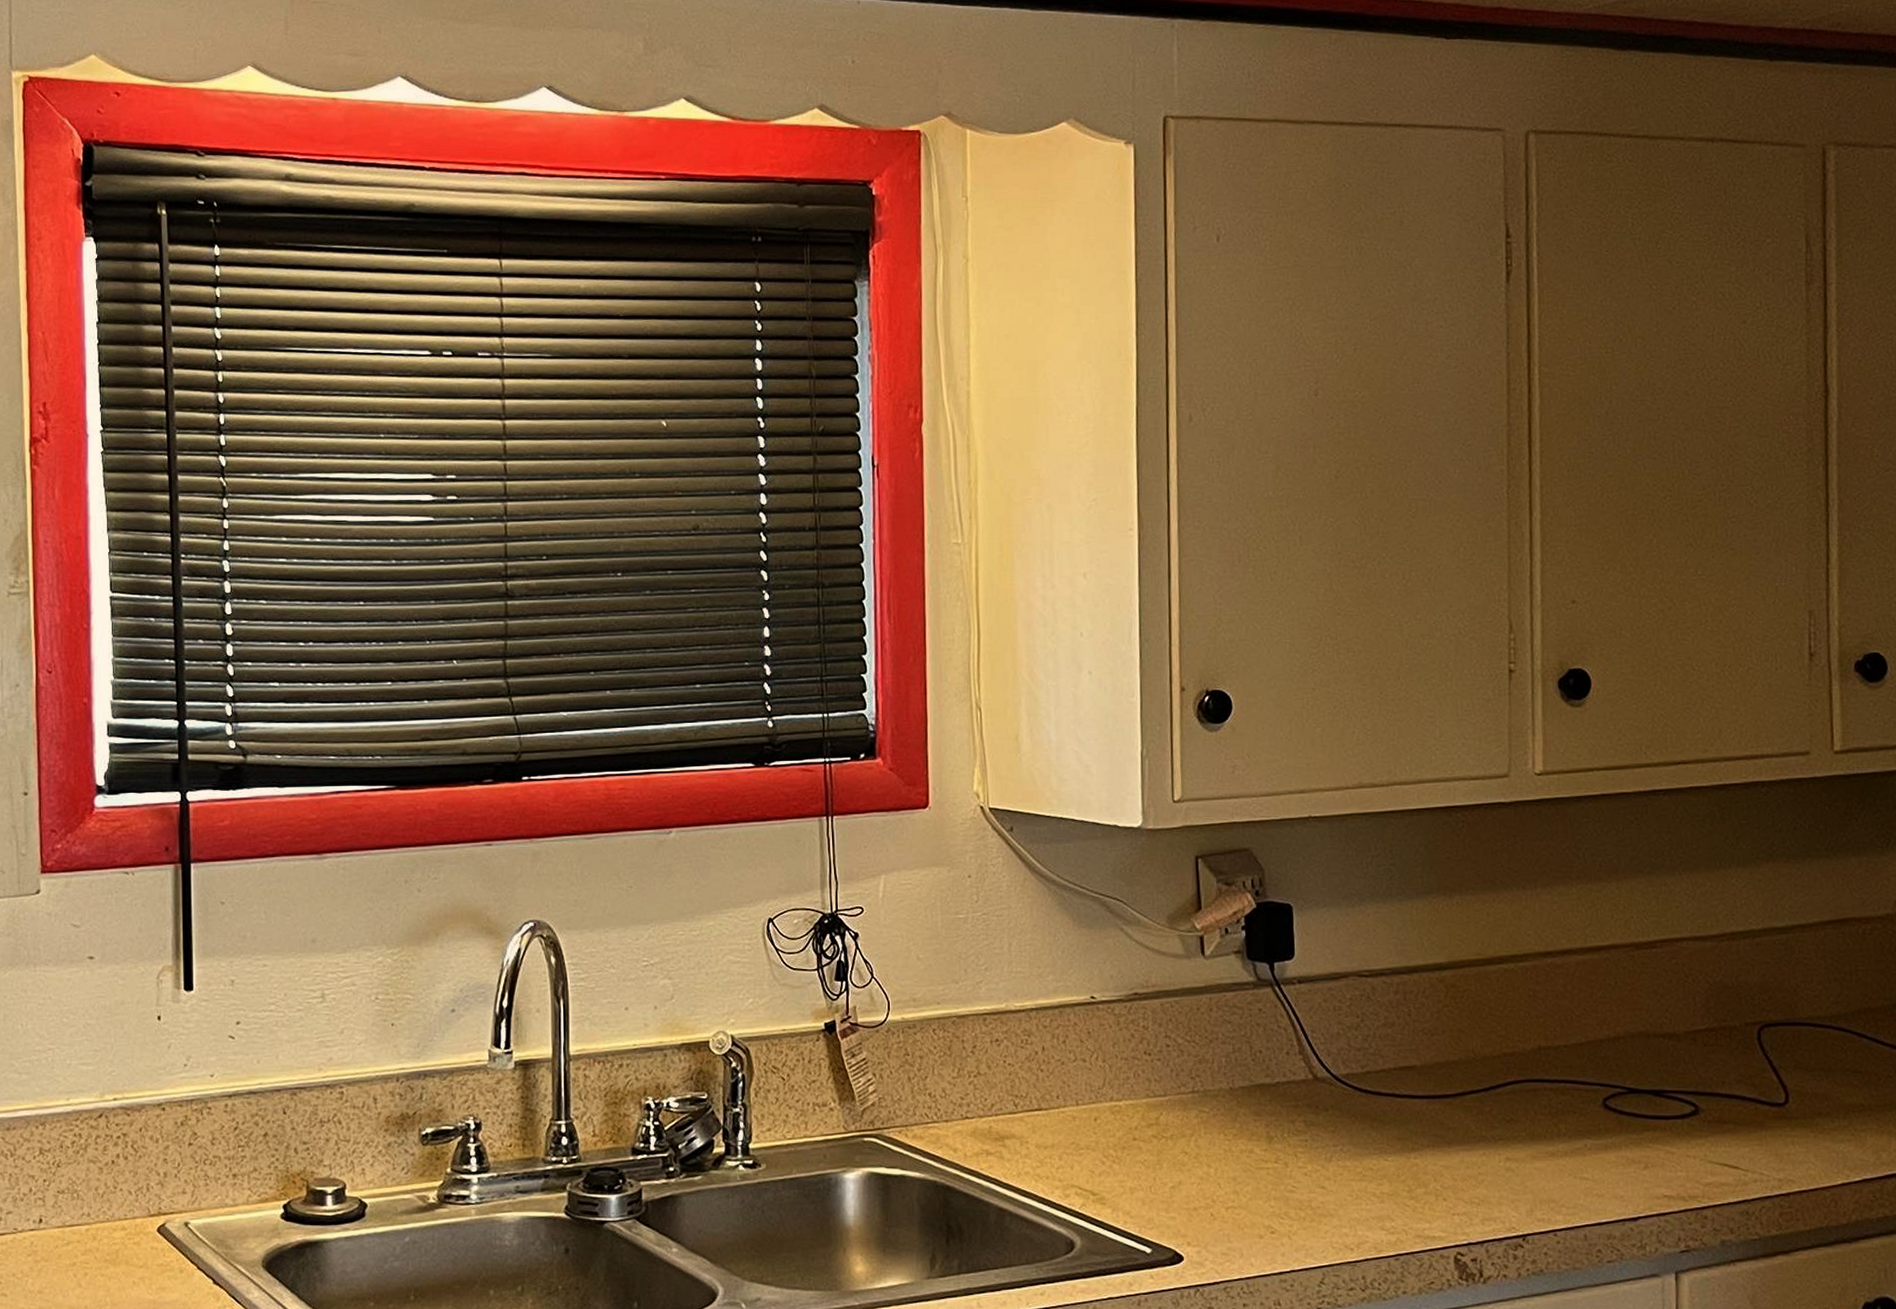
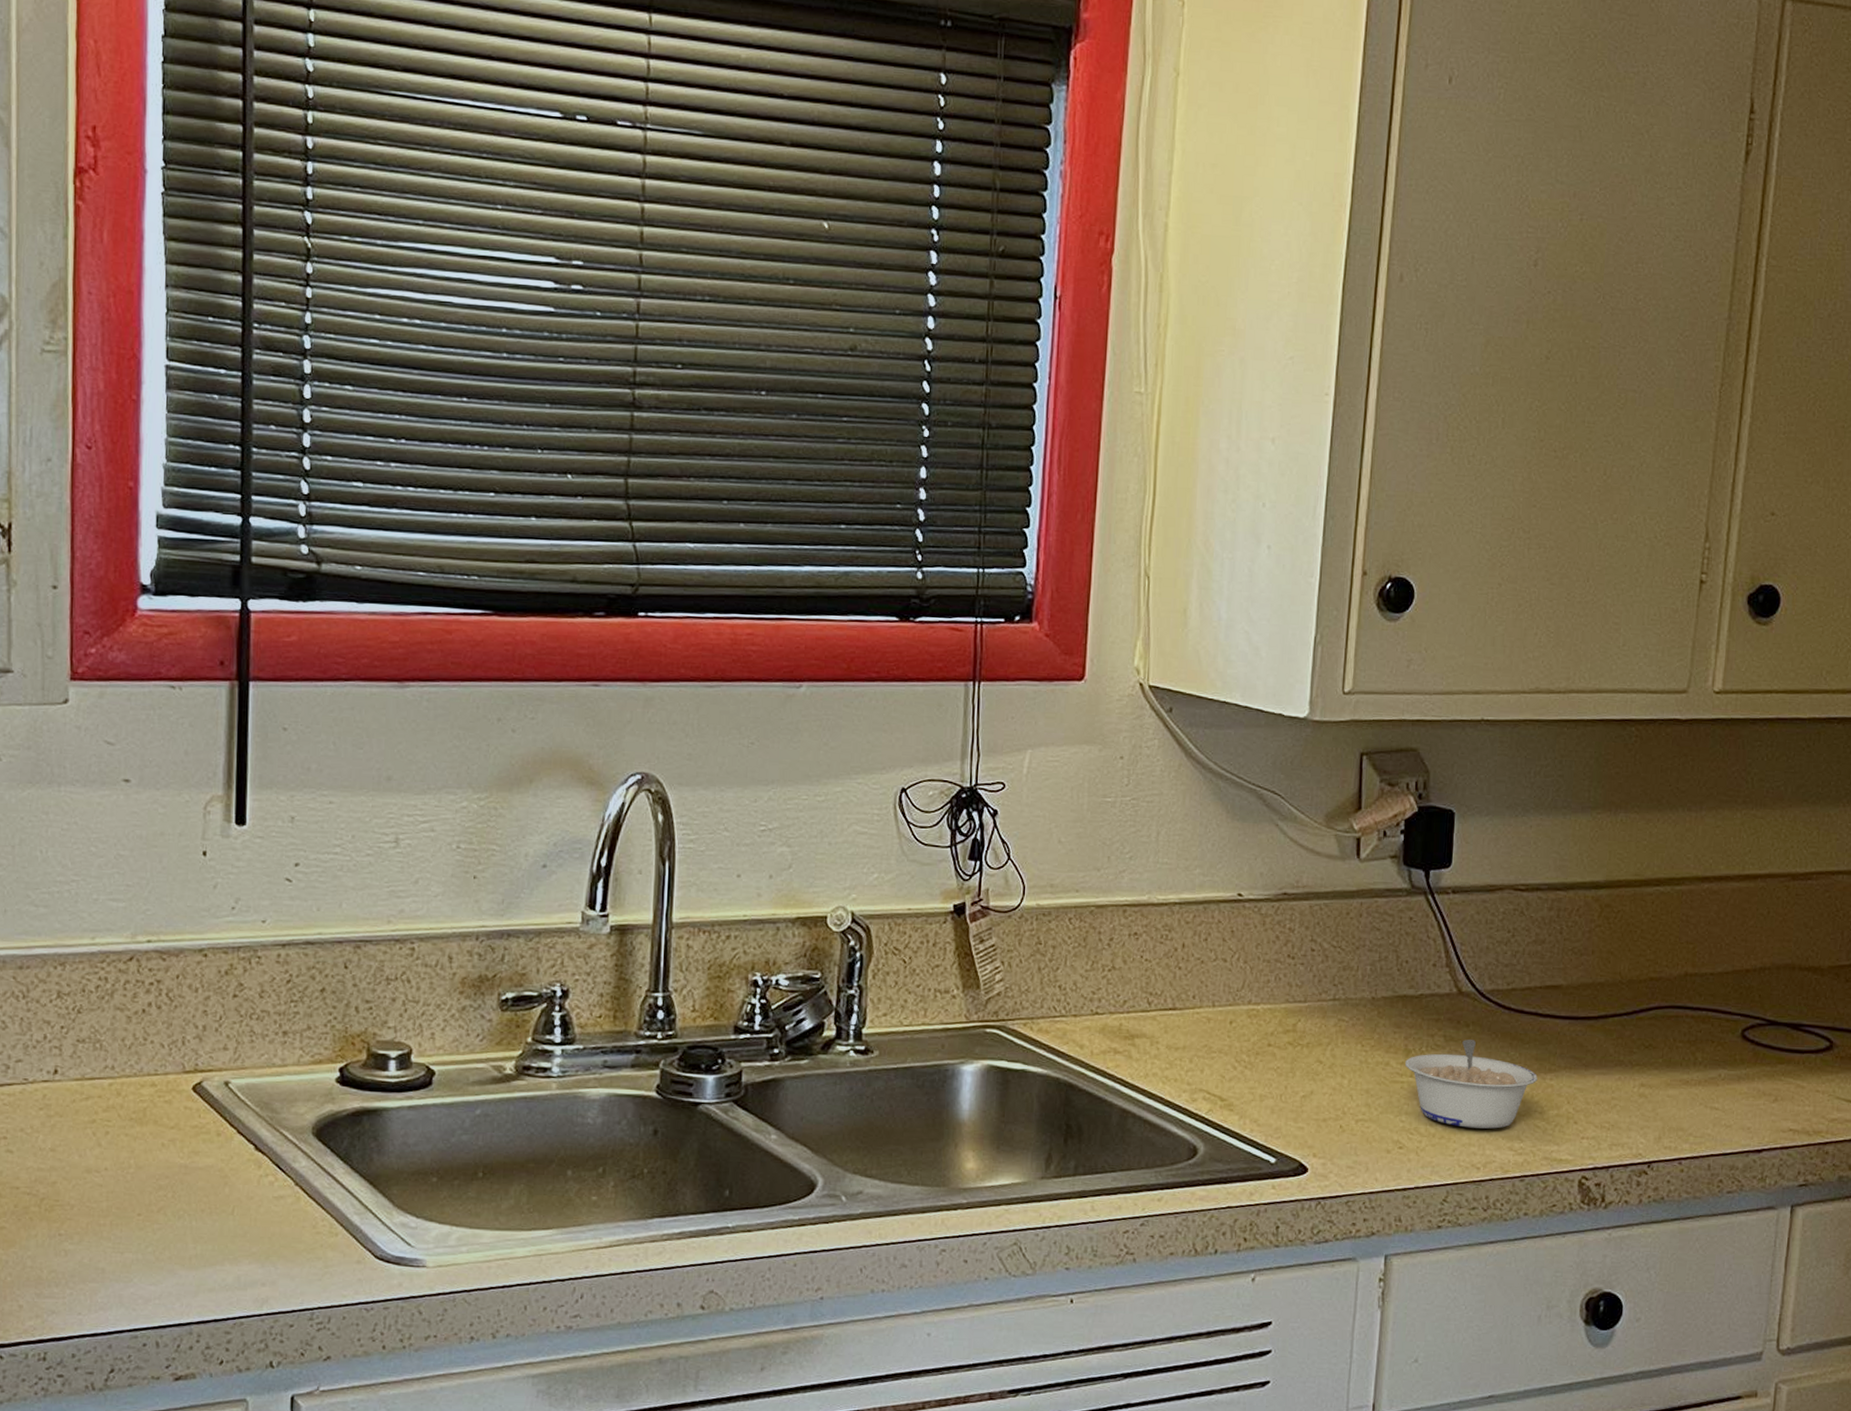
legume: none [1269,1124,1402,1210] -> present [1405,1040,1538,1129]

